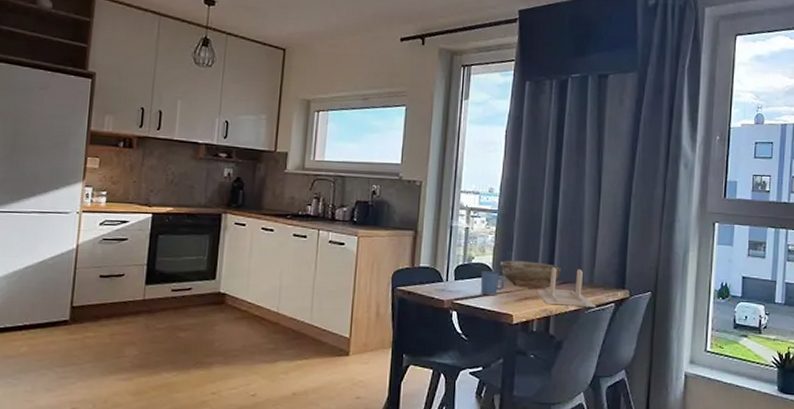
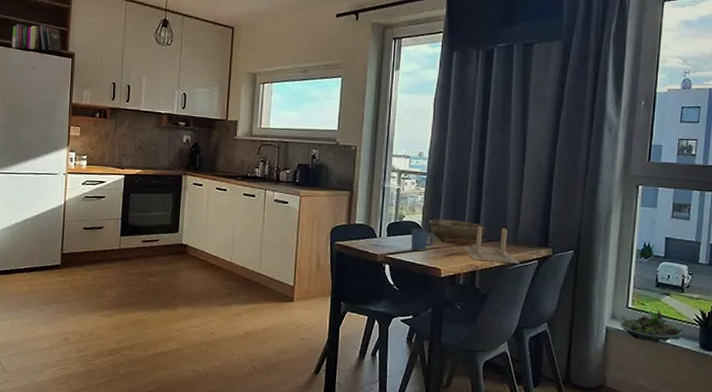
books: none [17,37,80,73] -> present [12,23,62,54]
succulent planter: none [698,352,762,387] -> present [619,309,684,342]

